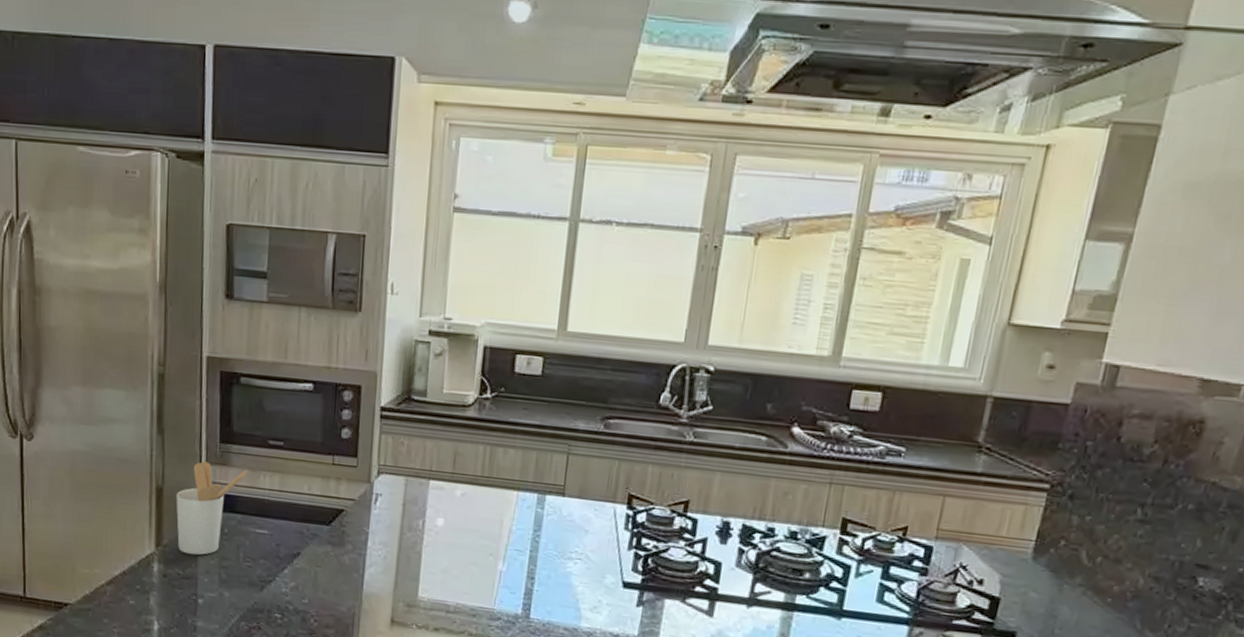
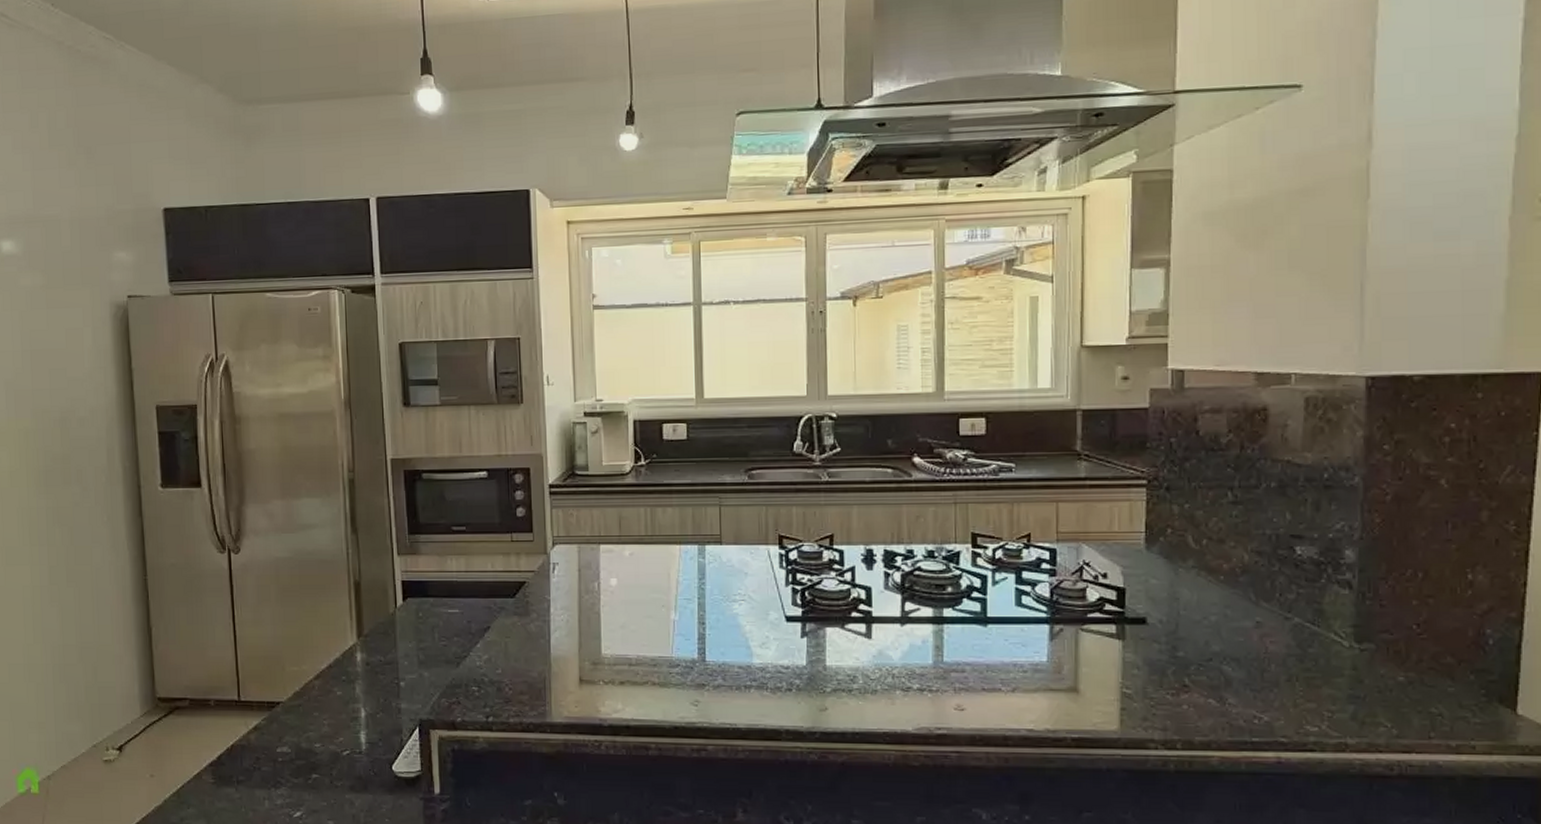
utensil holder: present [176,461,248,555] -> none [372,553,436,641]

